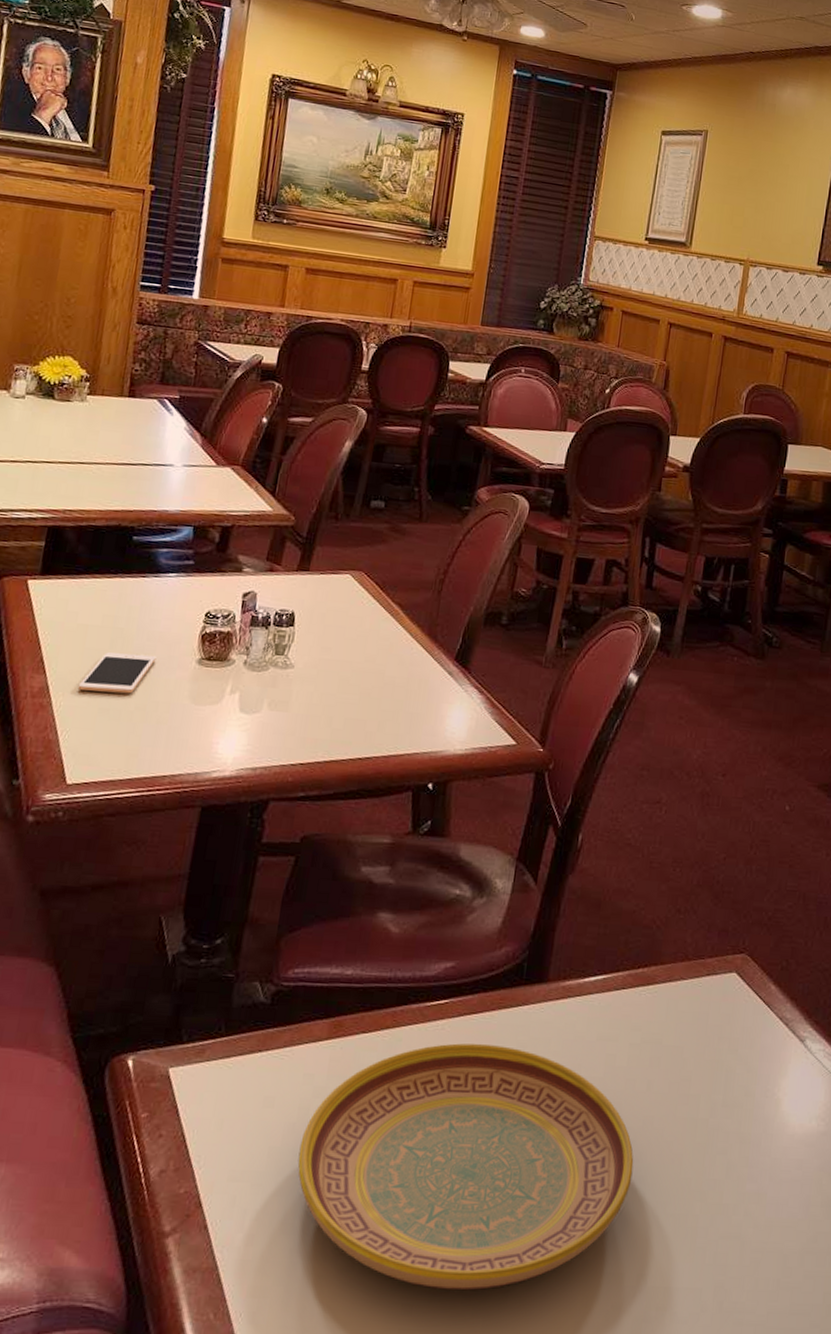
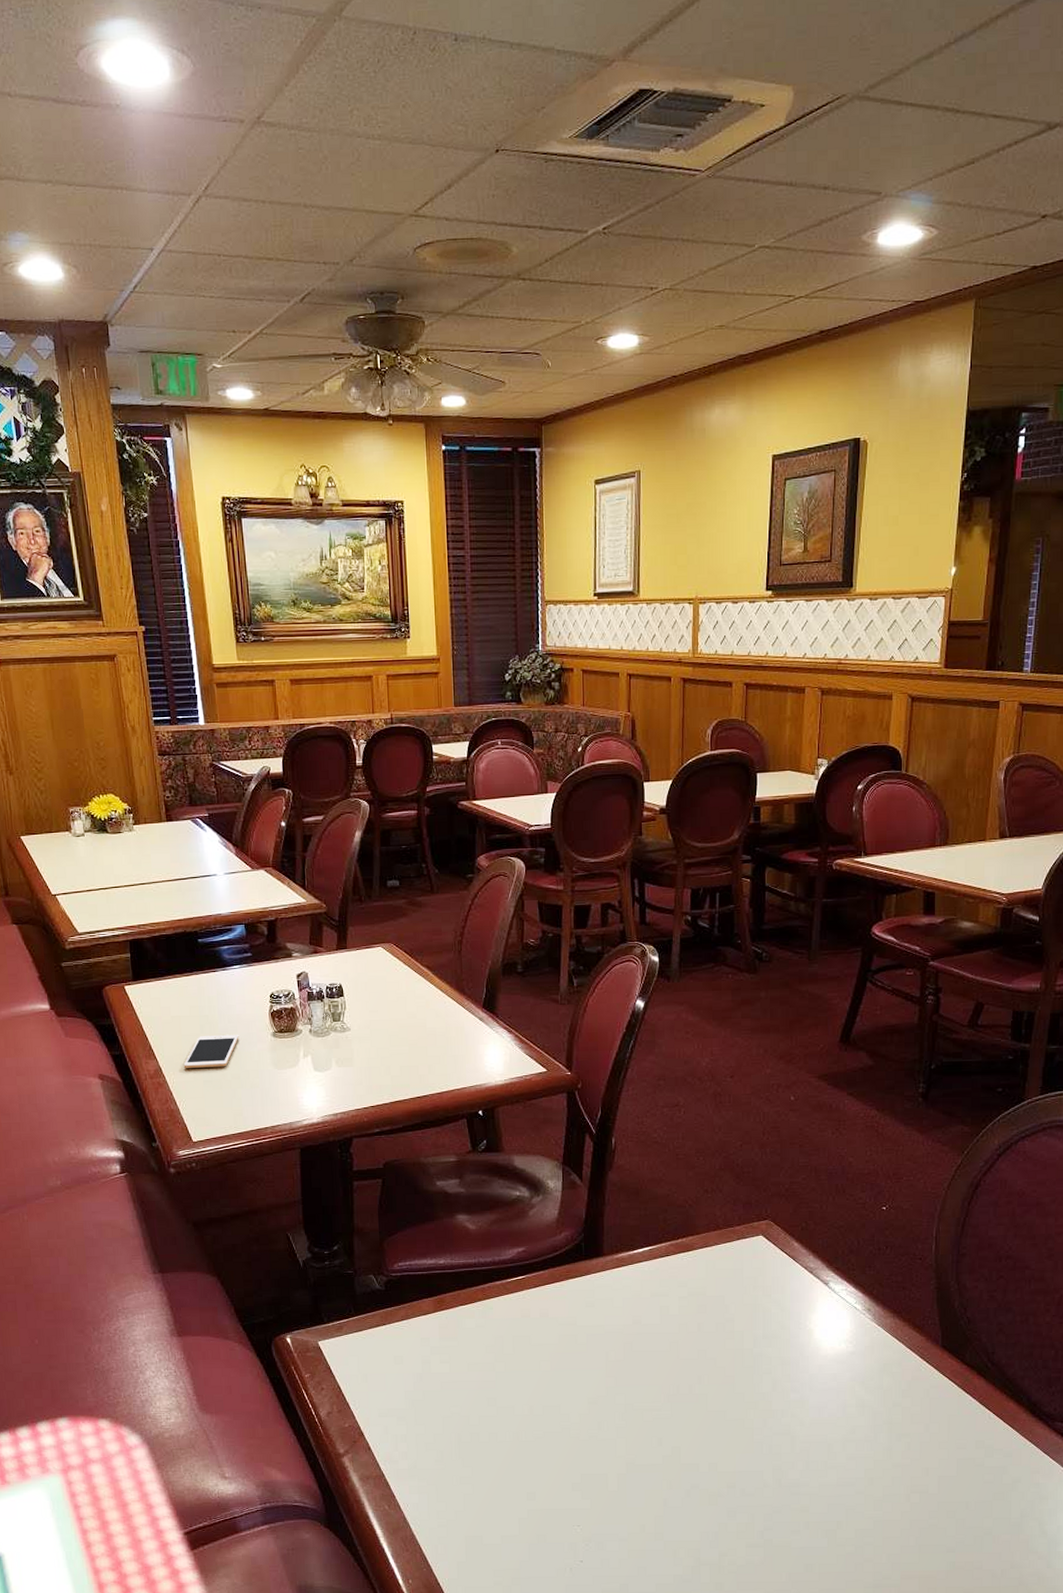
plate: present [297,1043,634,1291] -> none [428,1306,695,1482]

